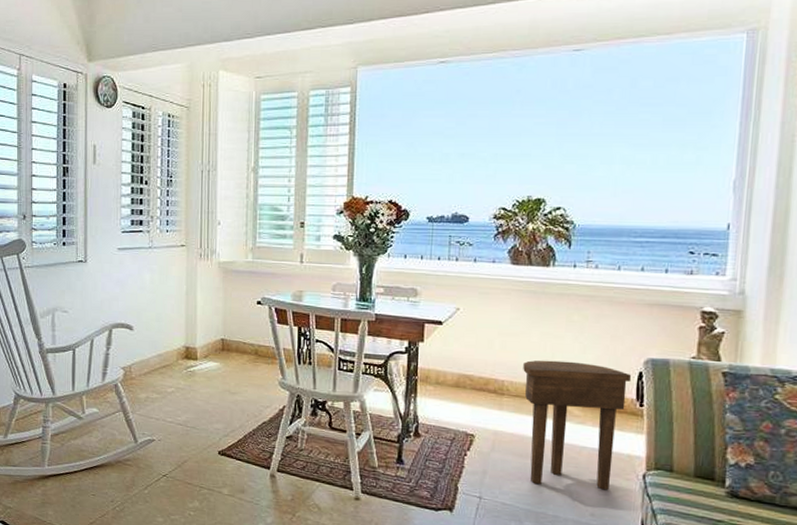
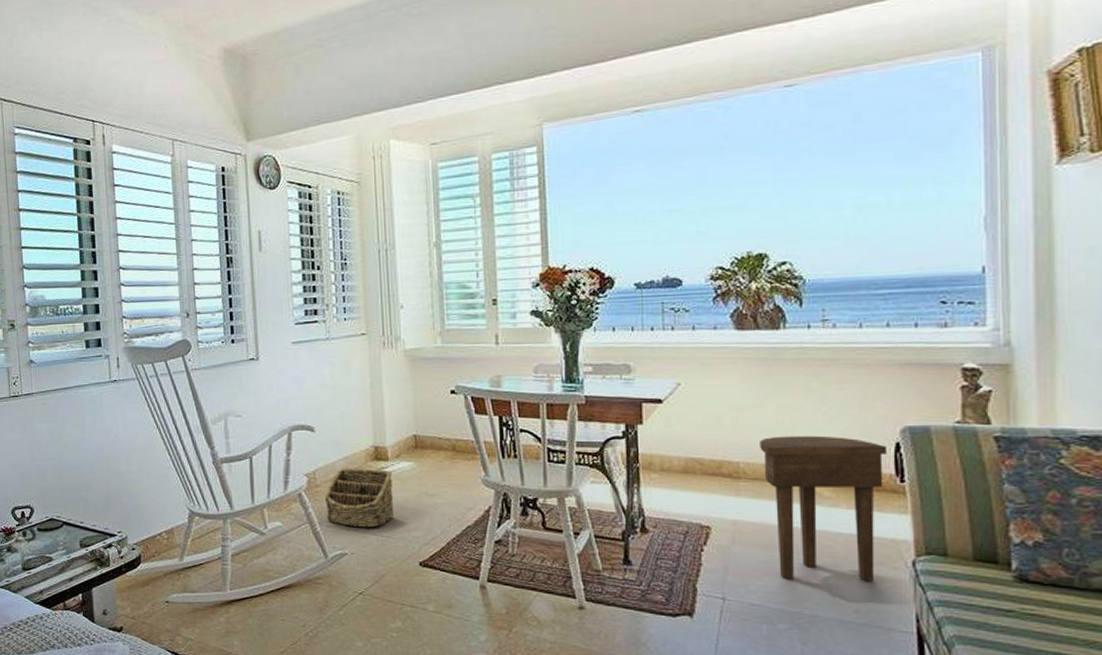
basket: none [137,364,200,418] -> present [324,468,395,527]

